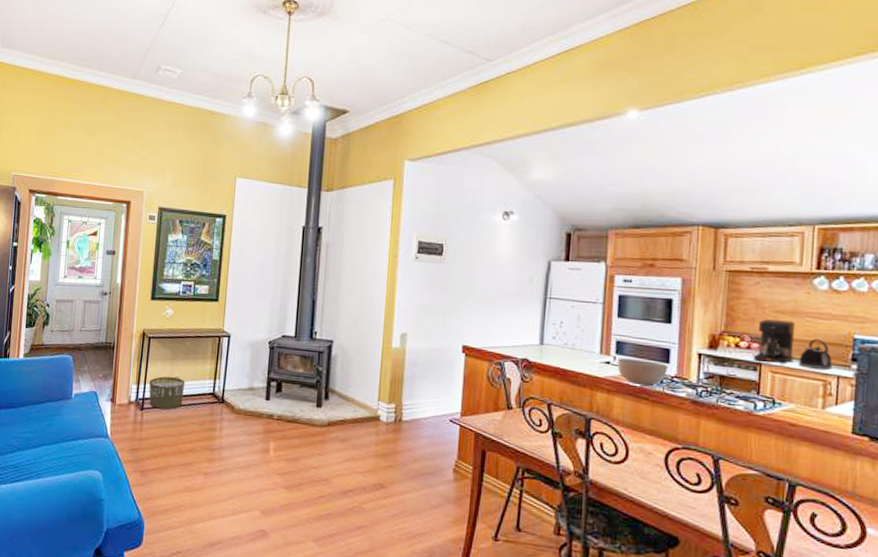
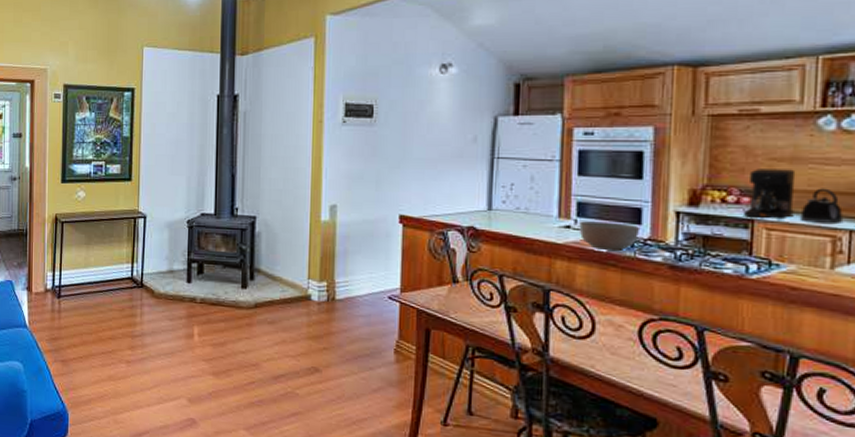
basket: present [148,376,185,410] -> none [64,262,102,297]

